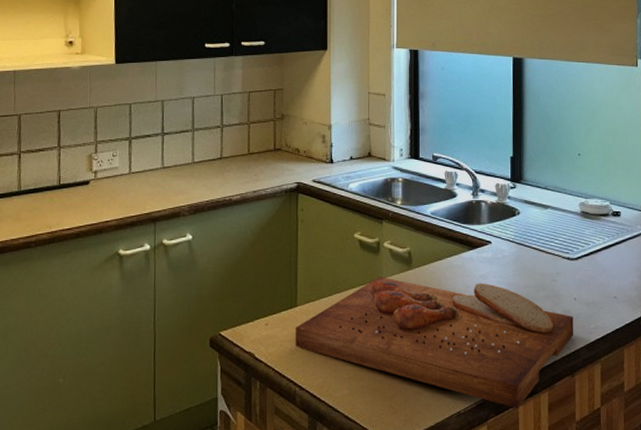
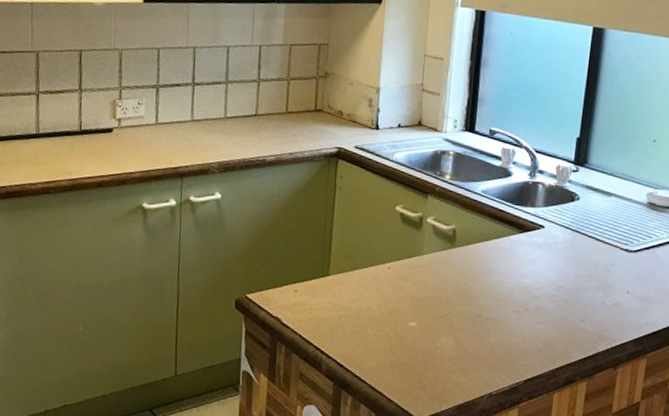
cutting board: present [295,277,574,409] -> none [325,253,624,396]

